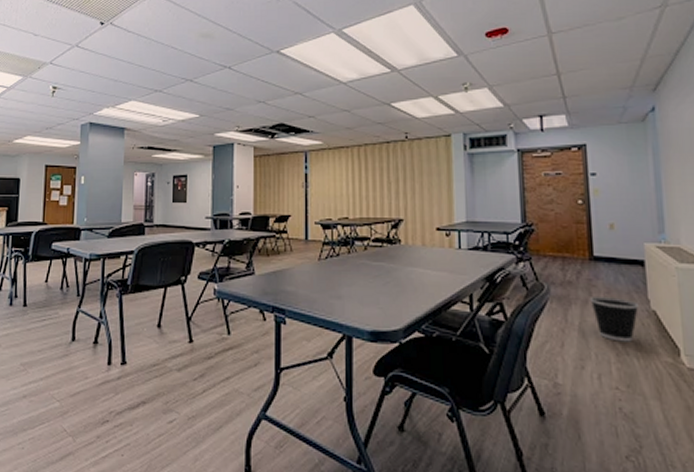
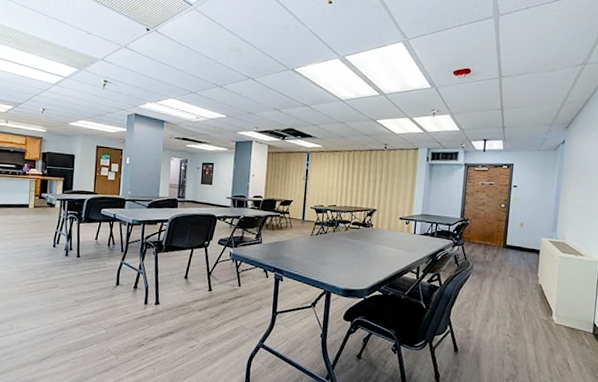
wastebasket: present [589,297,640,342] -> none [499,273,532,305]

